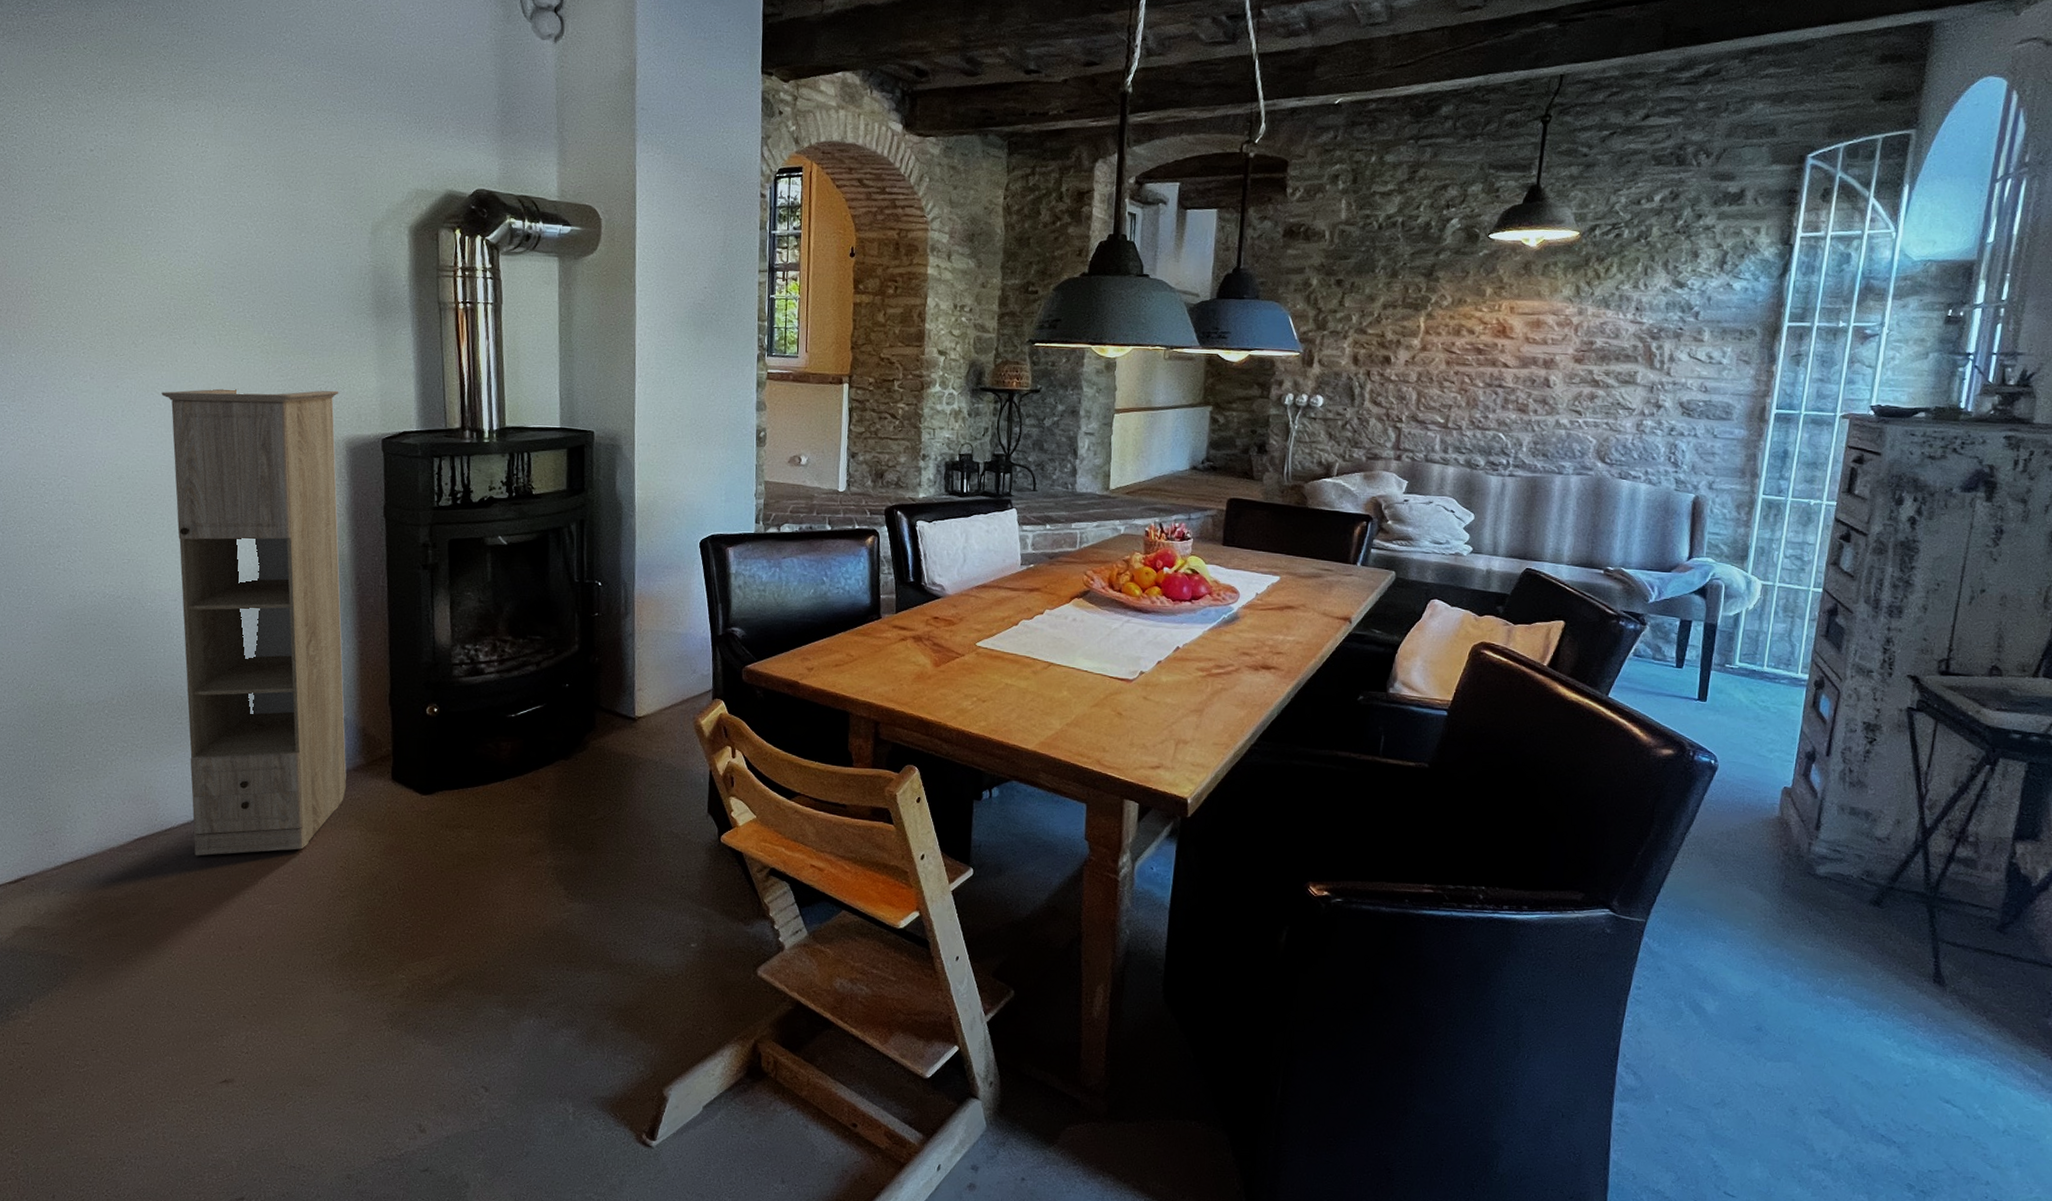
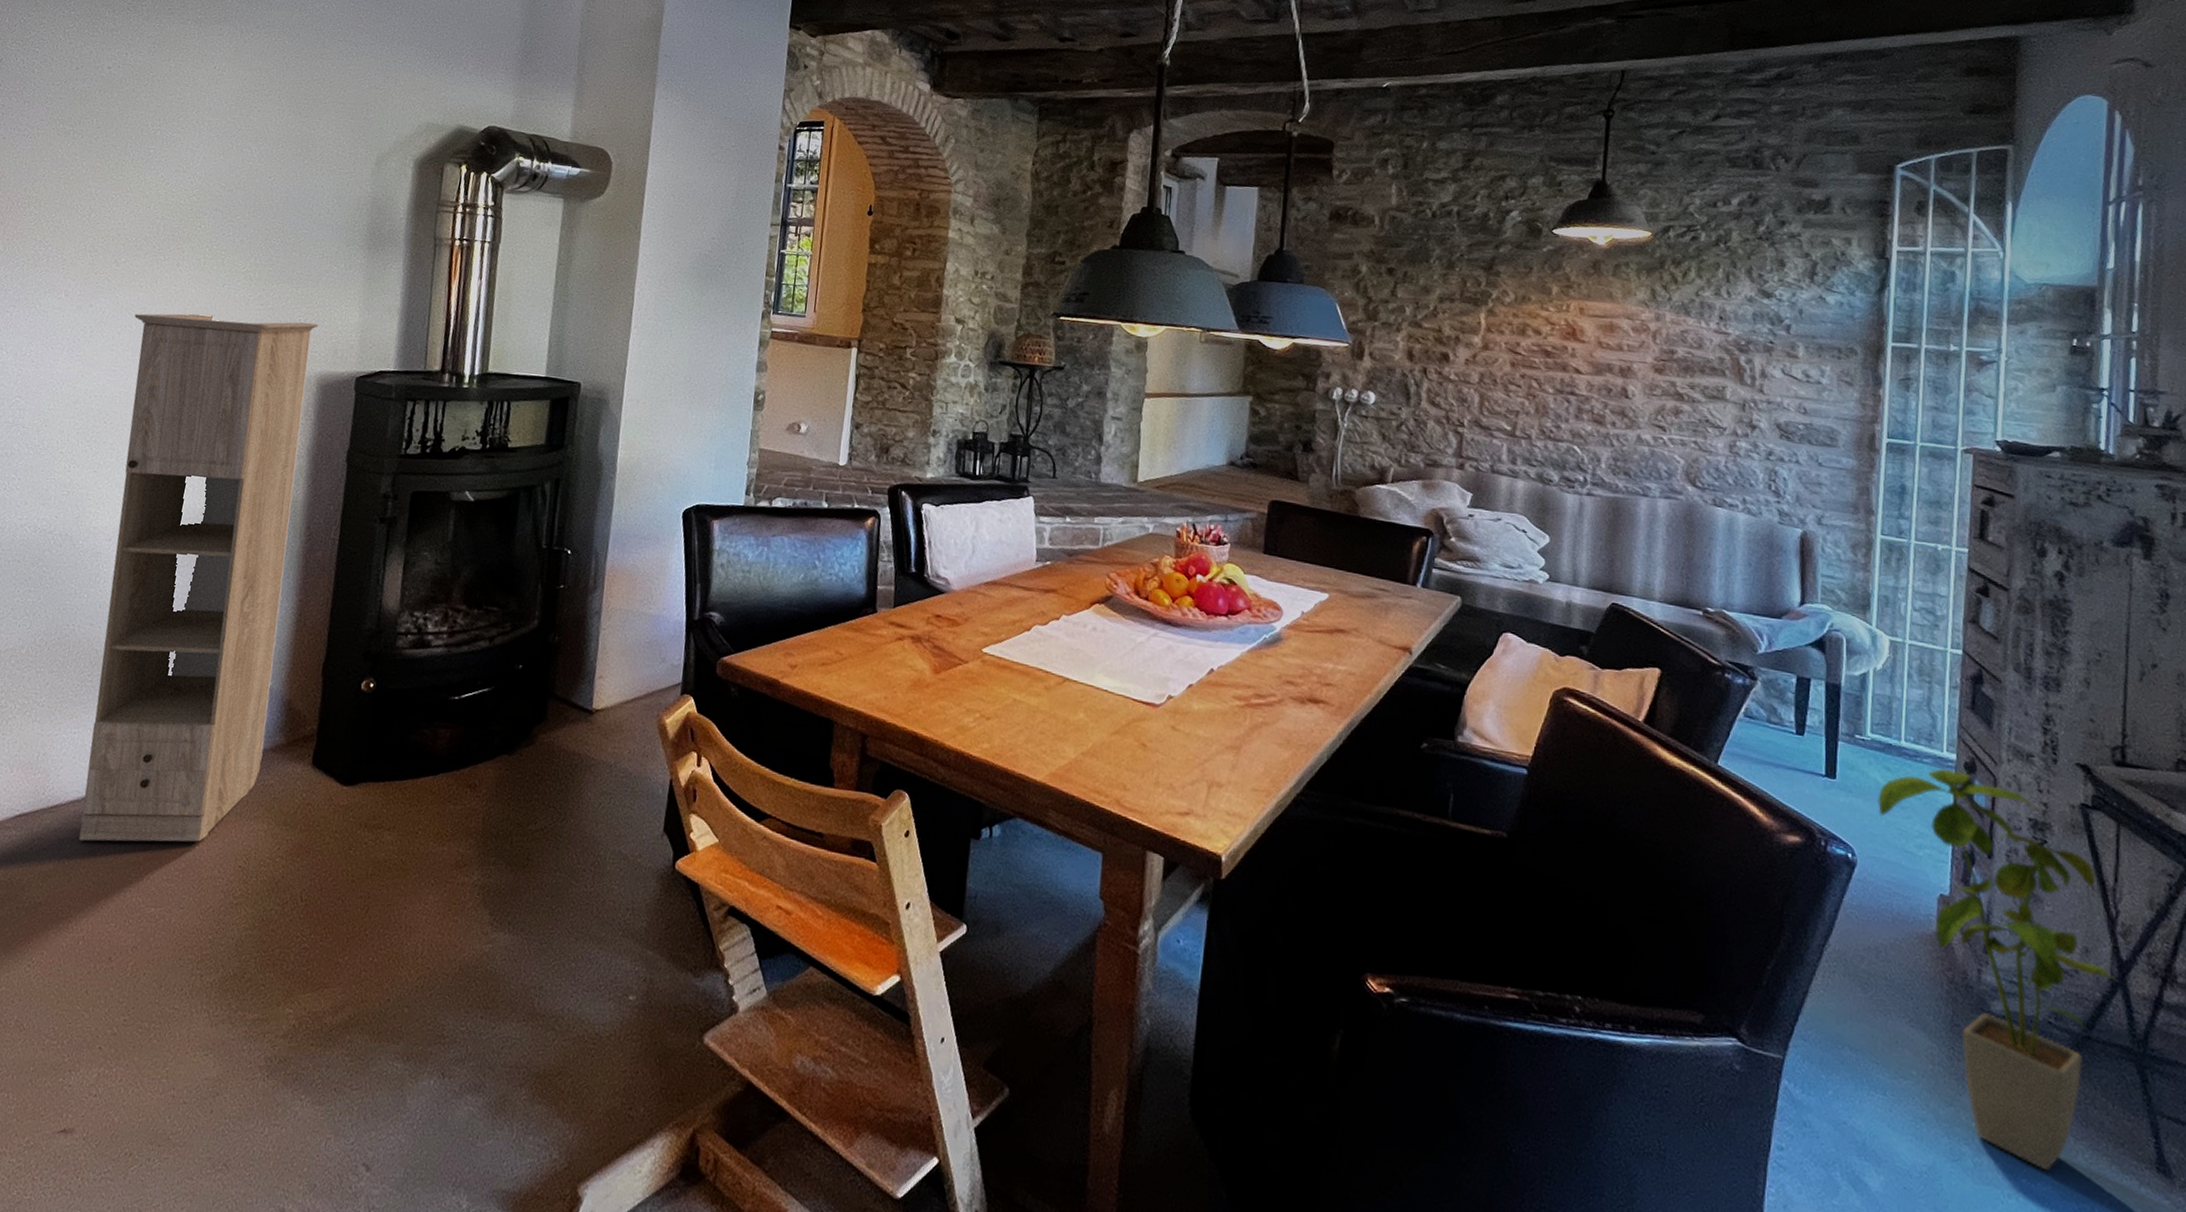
house plant: none [1739,686,1919,989] -> present [1878,768,2116,1171]

